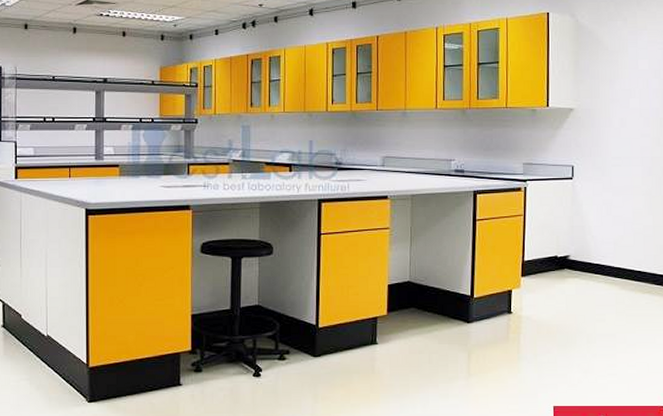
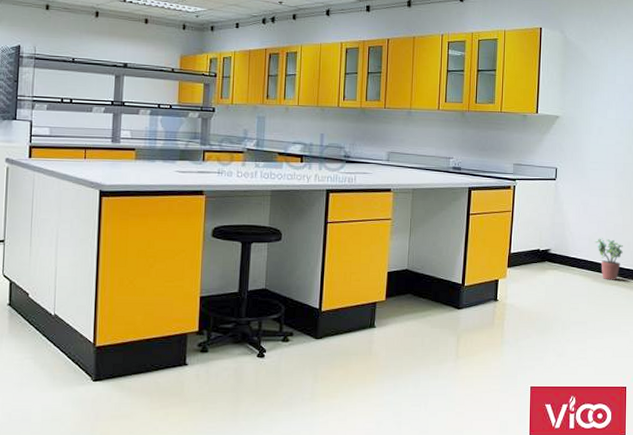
potted plant: none [621,241,655,288] -> present [595,238,623,280]

